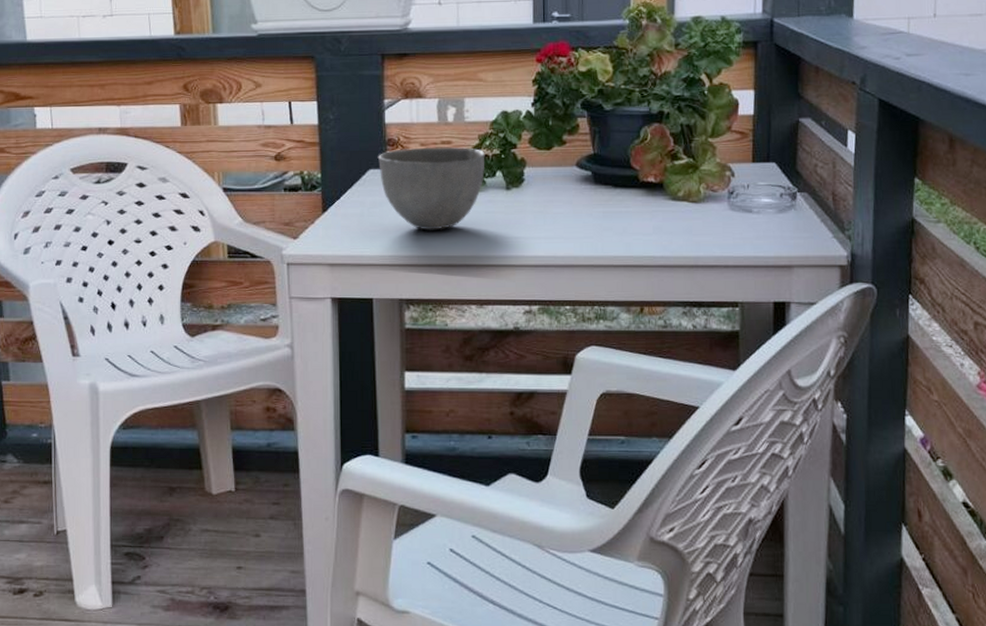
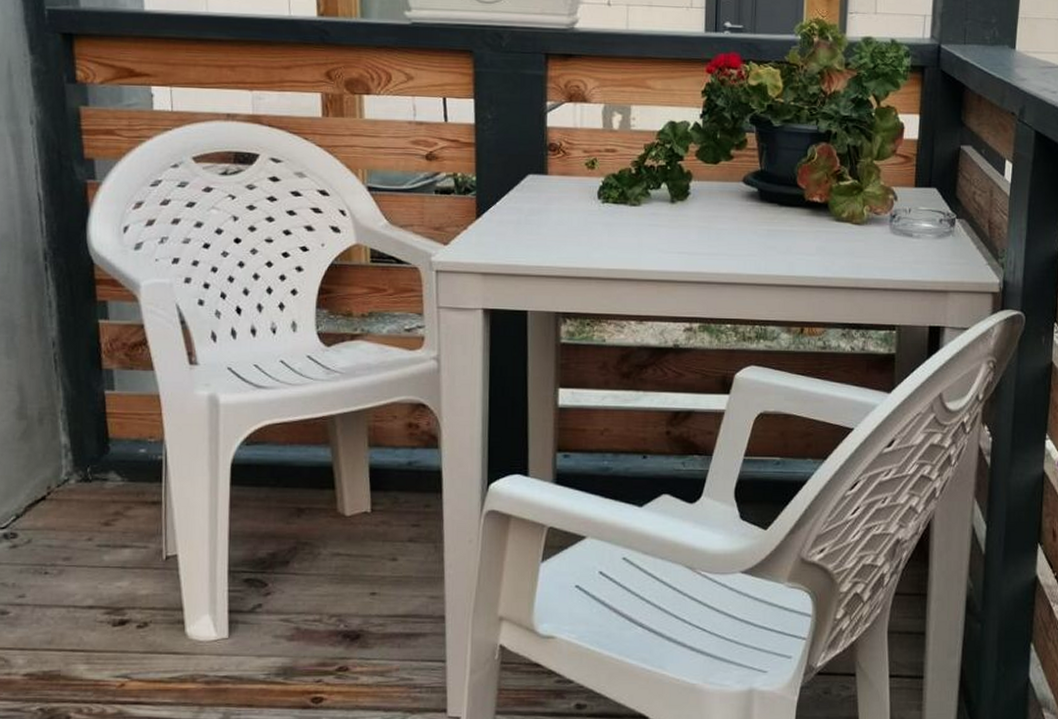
bowl: present [377,147,485,230] -> none [537,154,651,242]

